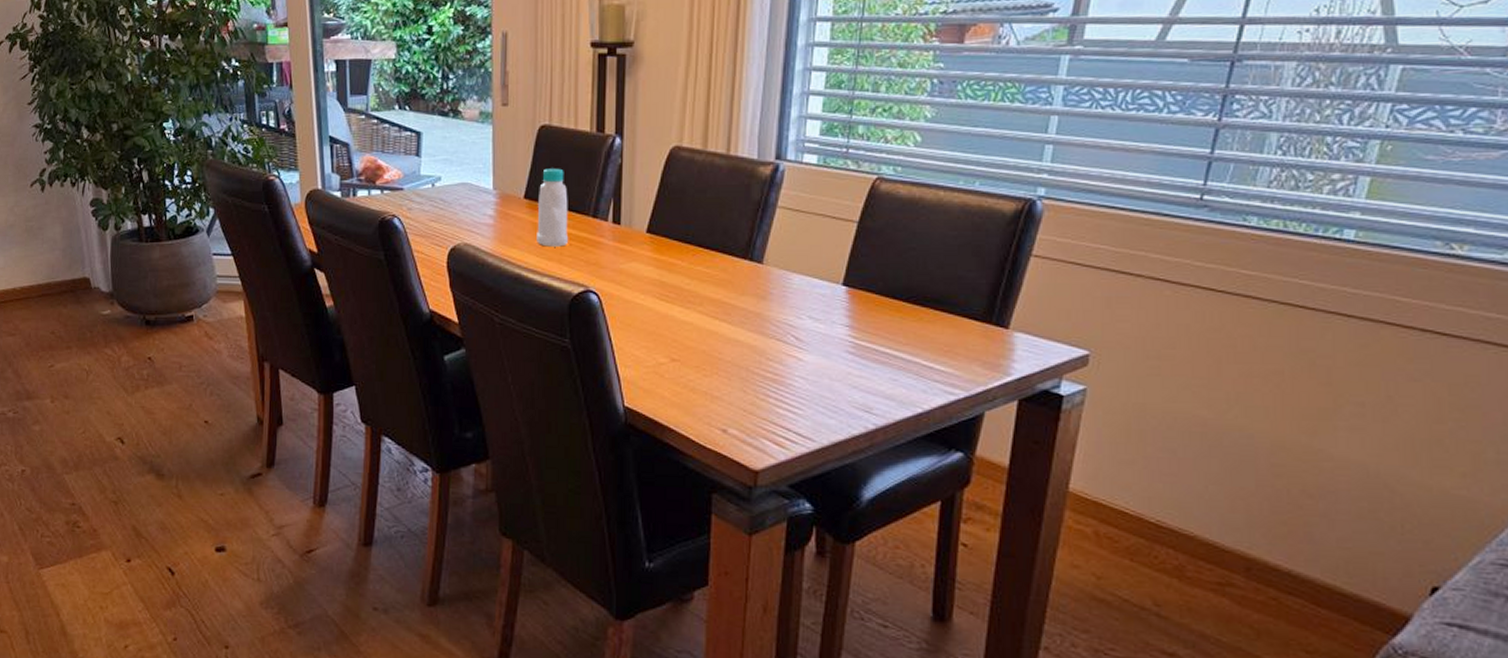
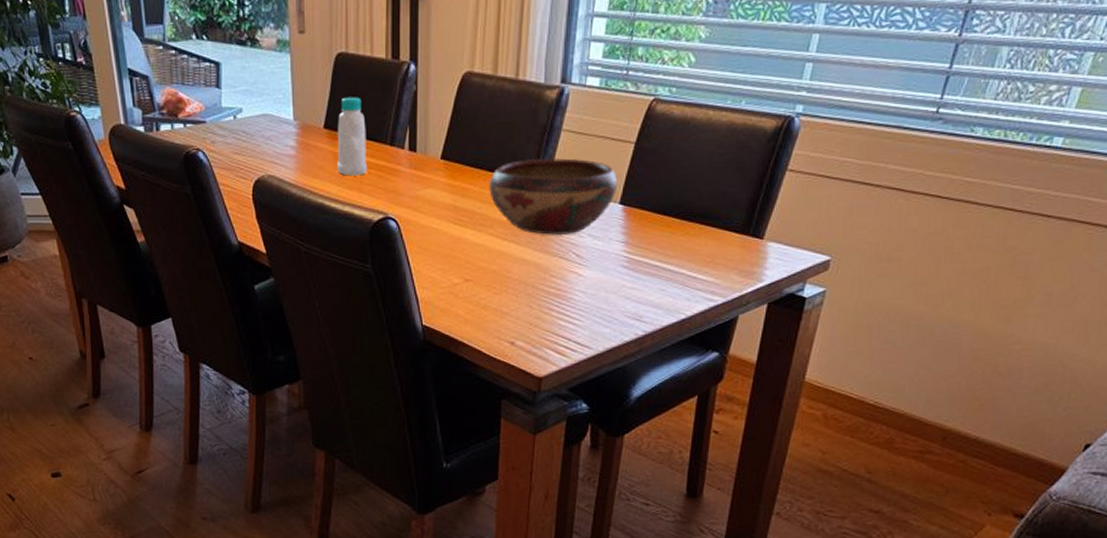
decorative bowl: none [698,236,840,315] -> present [489,158,618,235]

